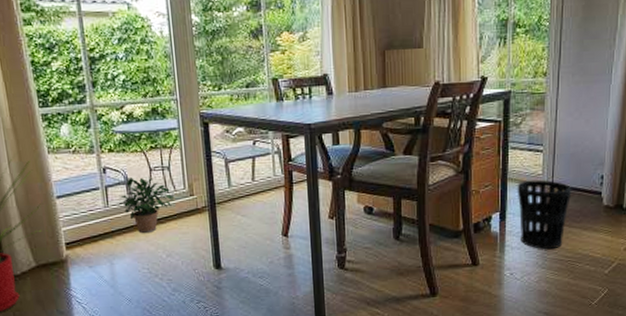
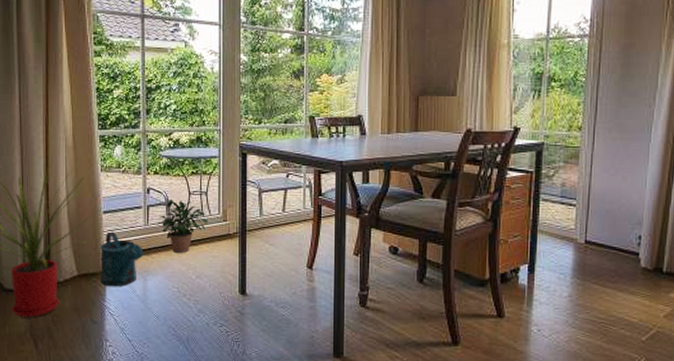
watering can: none [58,217,107,275] -> present [100,231,144,287]
wastebasket: present [517,179,572,250] -> none [547,234,607,309]

